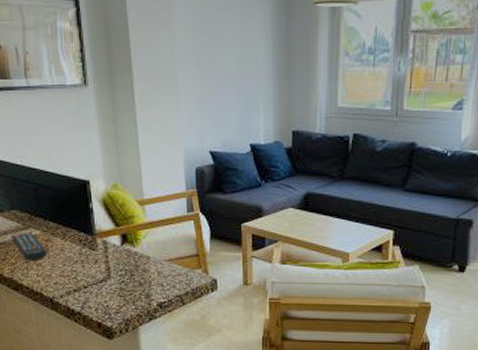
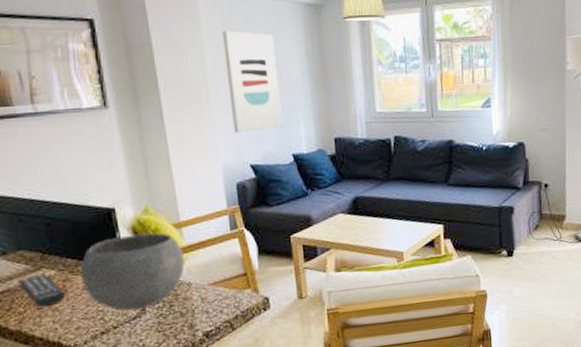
bowl: none [59,206,145,275] -> present [80,233,185,311]
wall art: none [193,13,243,118] -> present [222,31,282,133]

